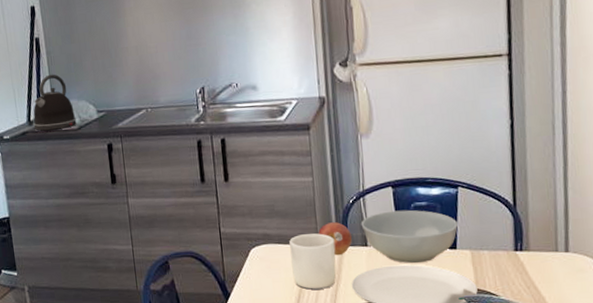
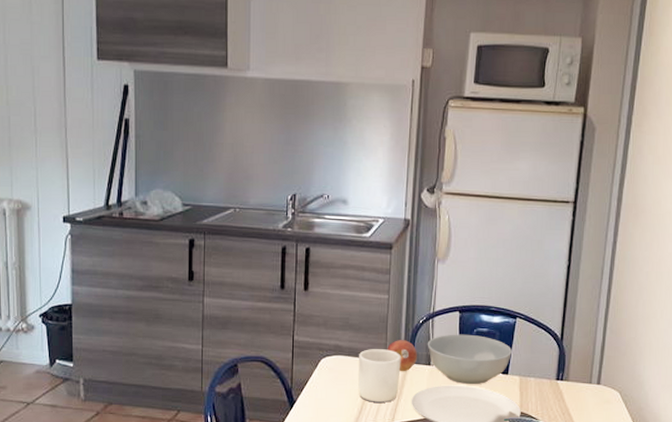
kettle: present [33,74,77,131] -> none [111,159,159,218]

